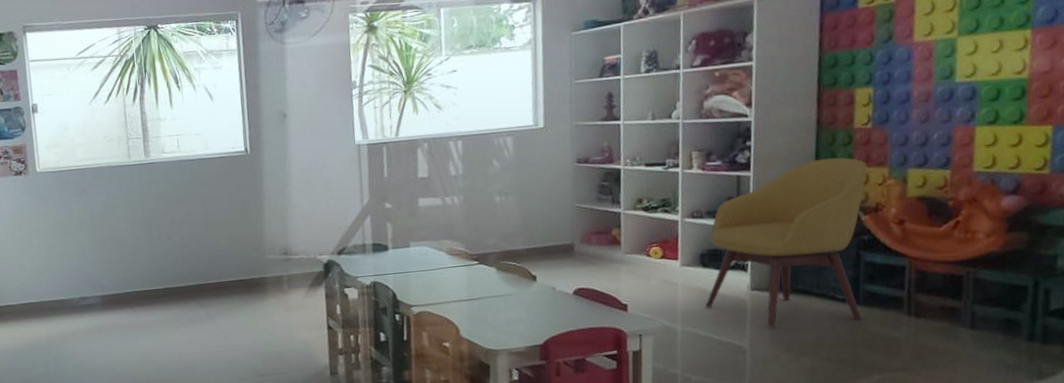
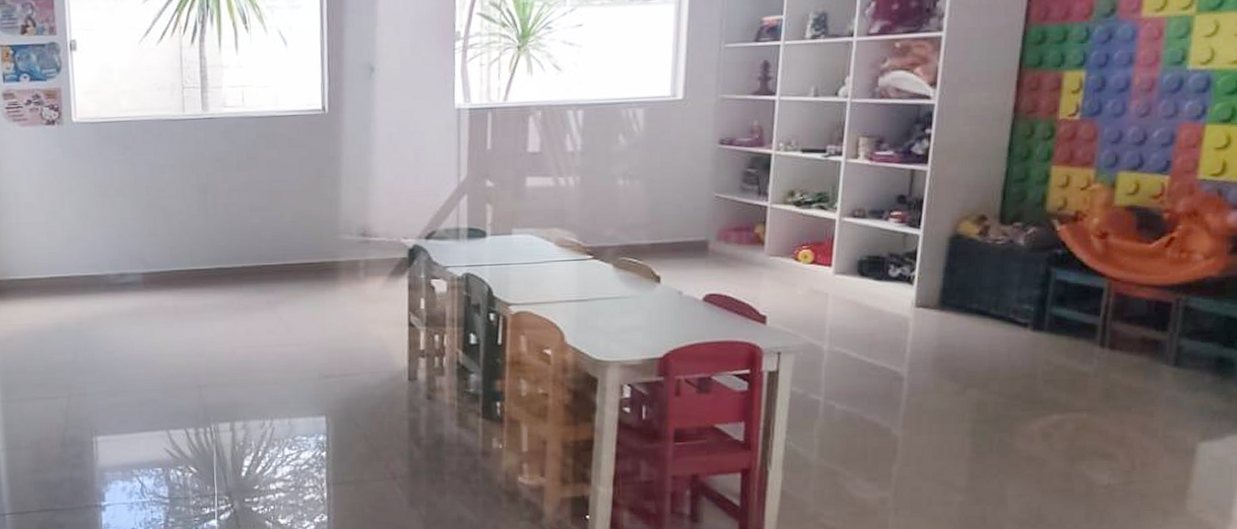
chair: present [706,157,868,328] -> none [860,153,1070,353]

